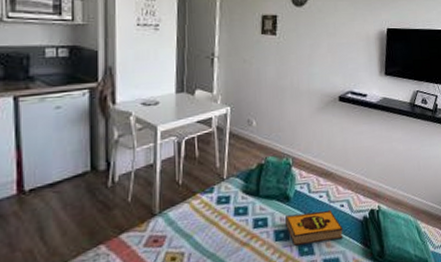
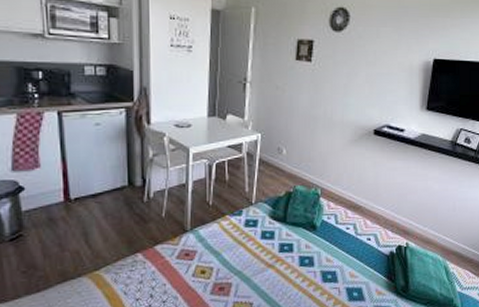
hardback book: present [284,209,343,246] -> none [310,241,368,272]

